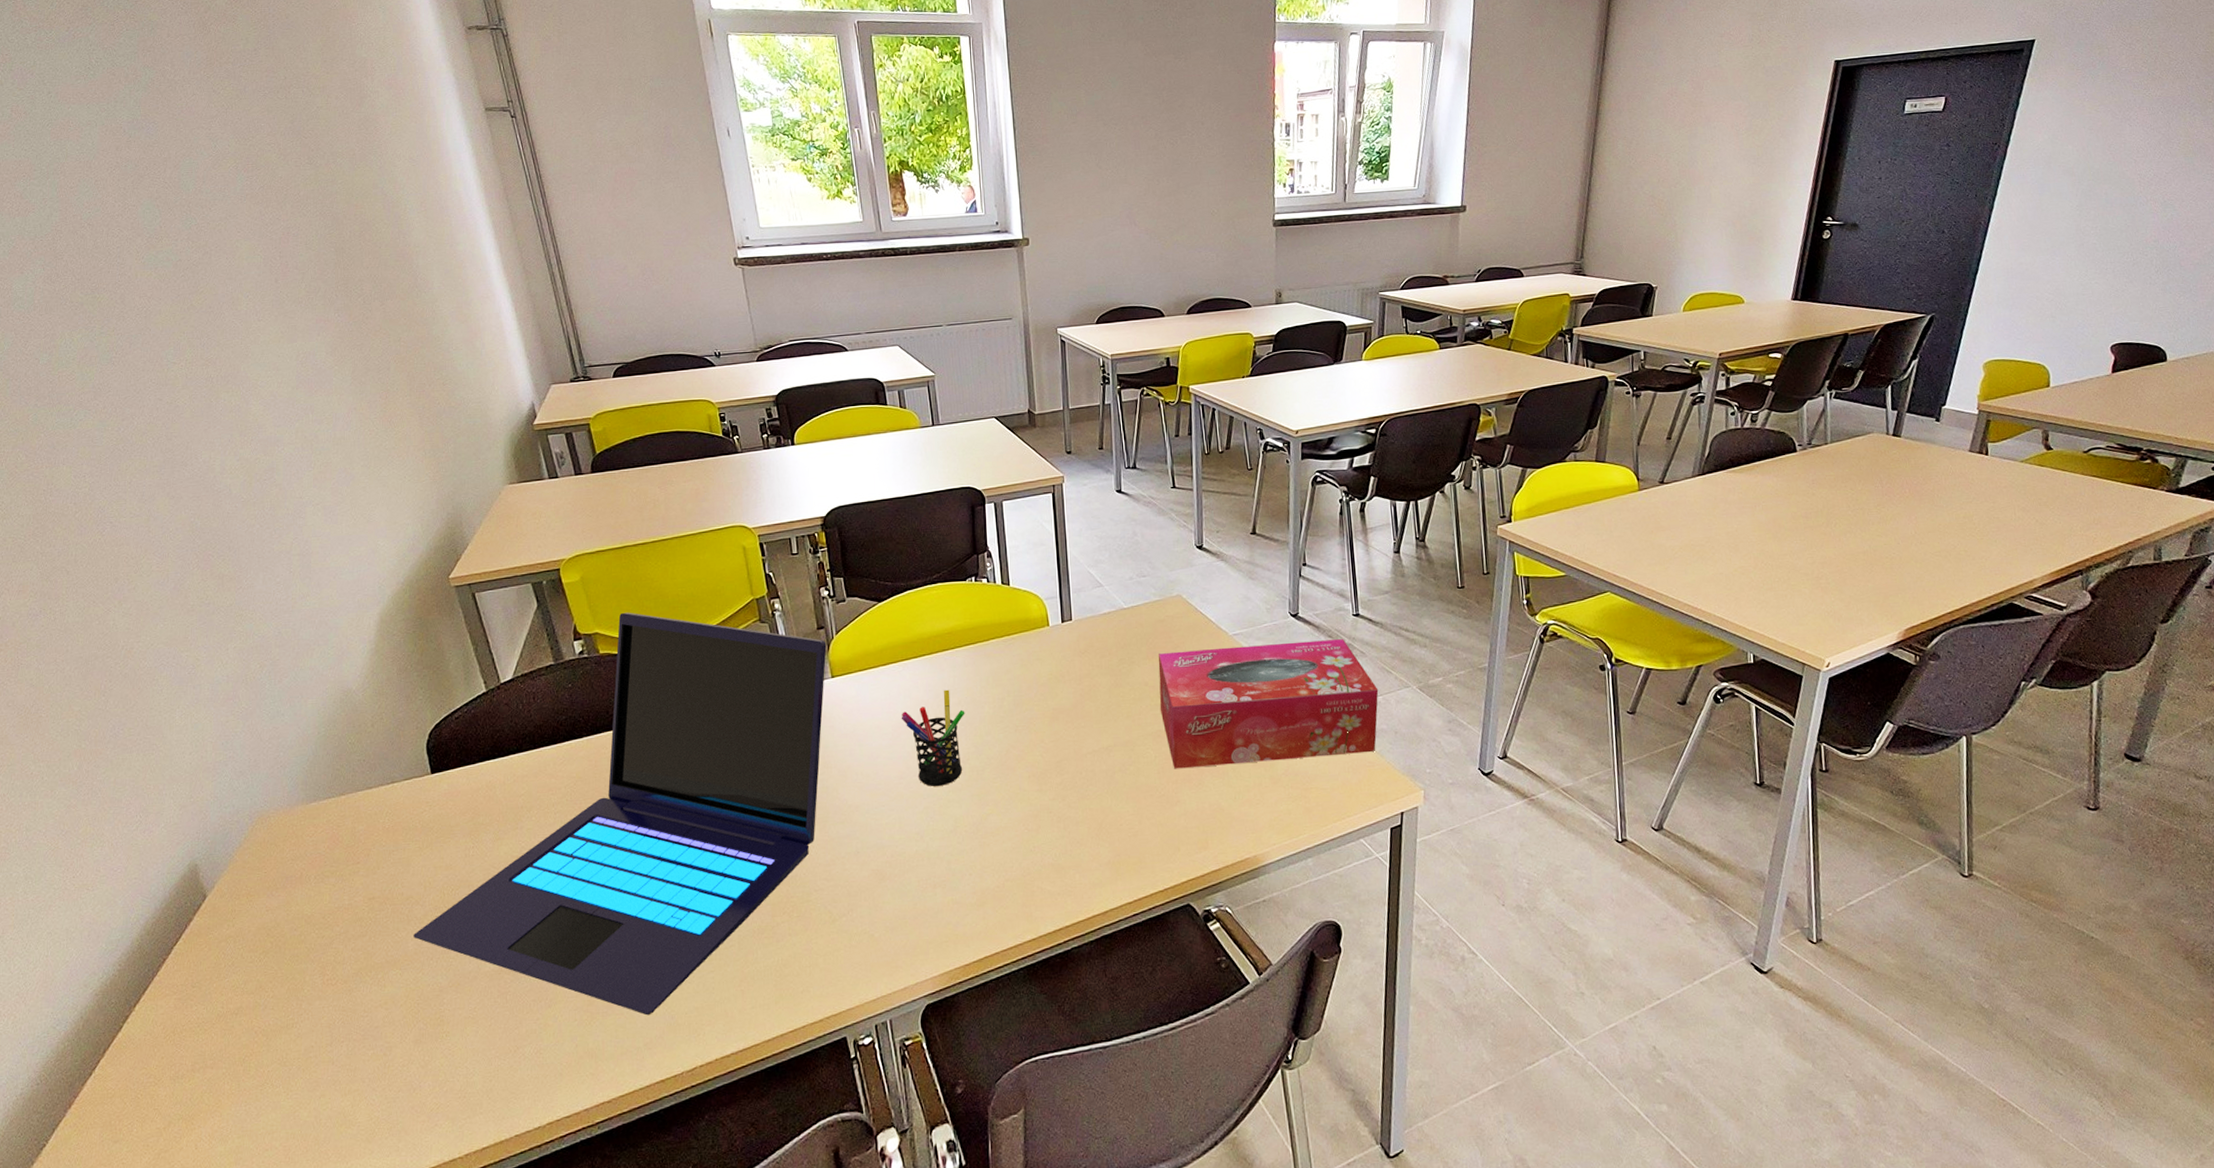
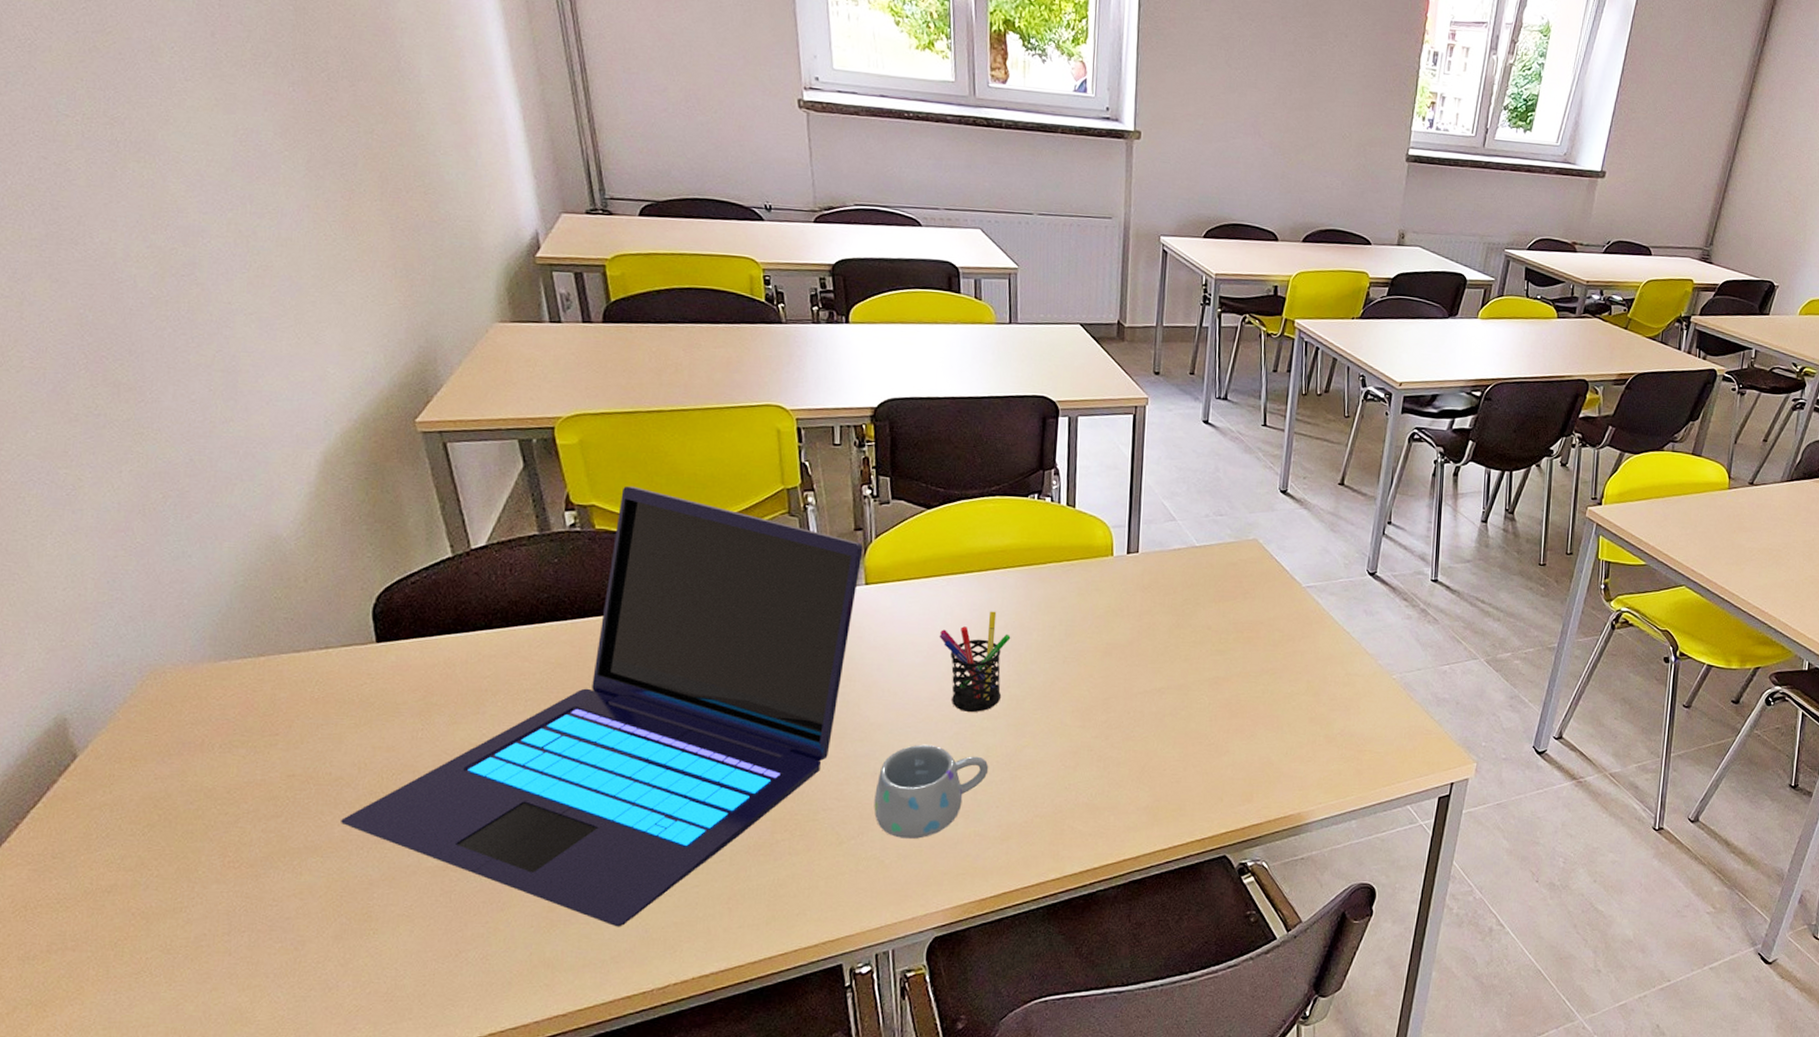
mug: none [859,820,959,912] -> present [874,744,989,839]
tissue box: present [1158,639,1379,769] -> none [1220,597,1446,721]

